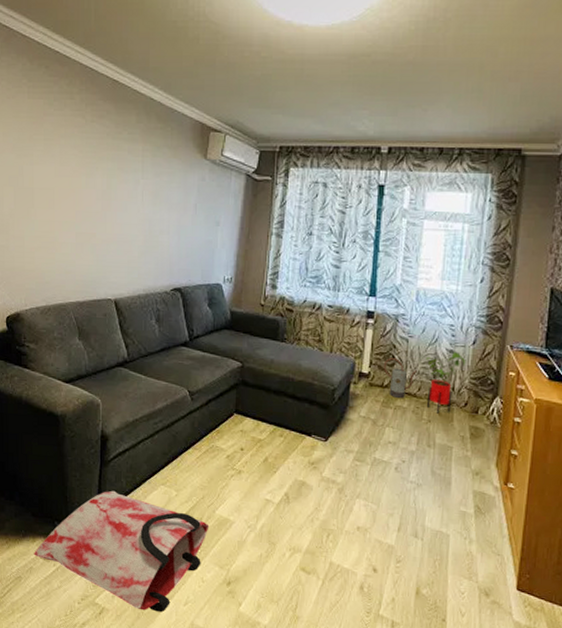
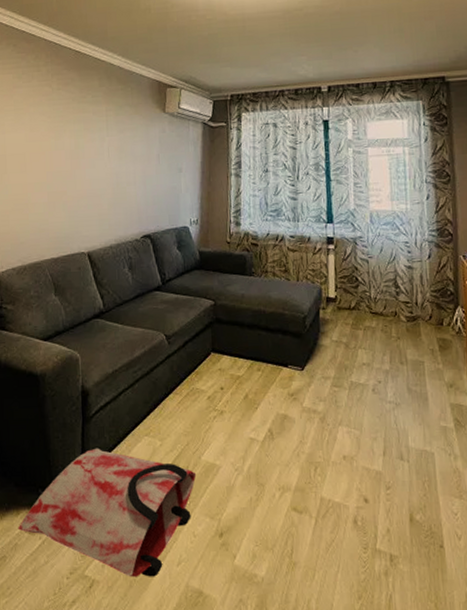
watering can: present [383,358,417,399] -> none [348,280,380,319]
house plant: present [426,352,466,414] -> none [387,267,425,330]

